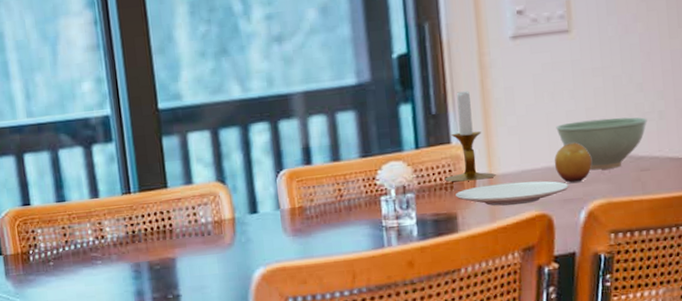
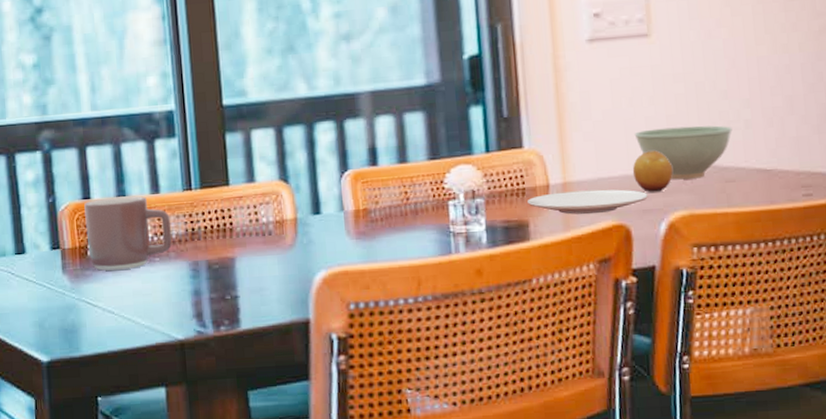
mug: none [24,200,114,275] -> present [84,195,173,271]
candlestick: present [444,91,496,182] -> none [516,94,570,188]

